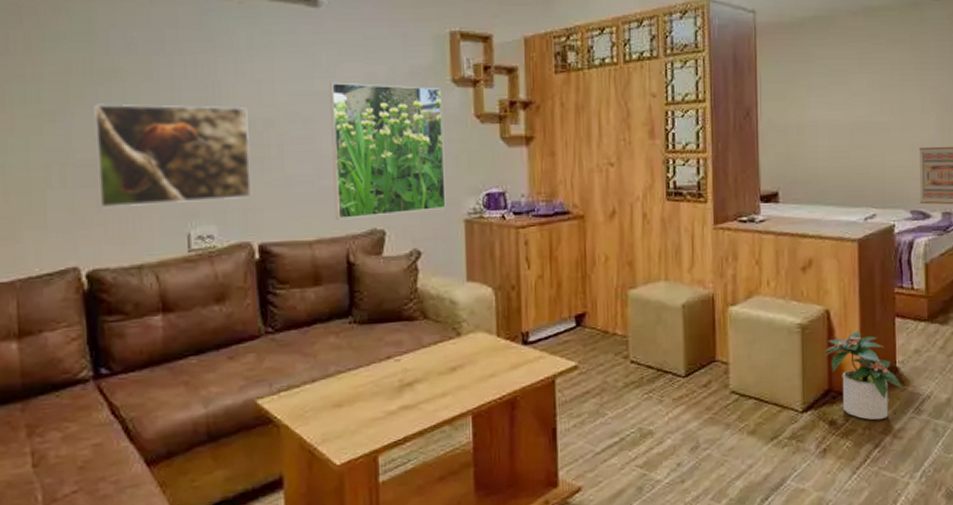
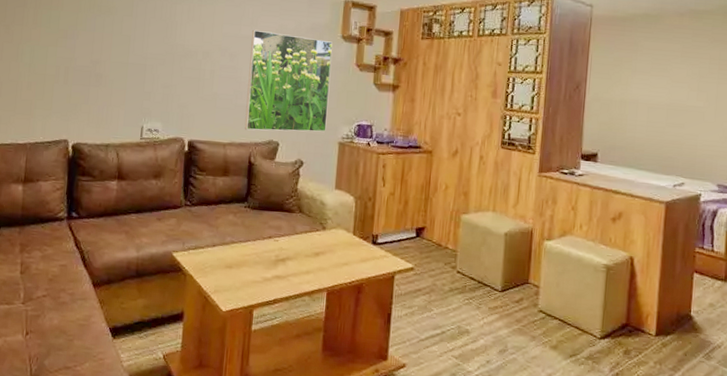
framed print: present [92,103,251,209] -> none [86,29,193,106]
potted plant: present [822,331,903,421] -> none [623,278,696,358]

